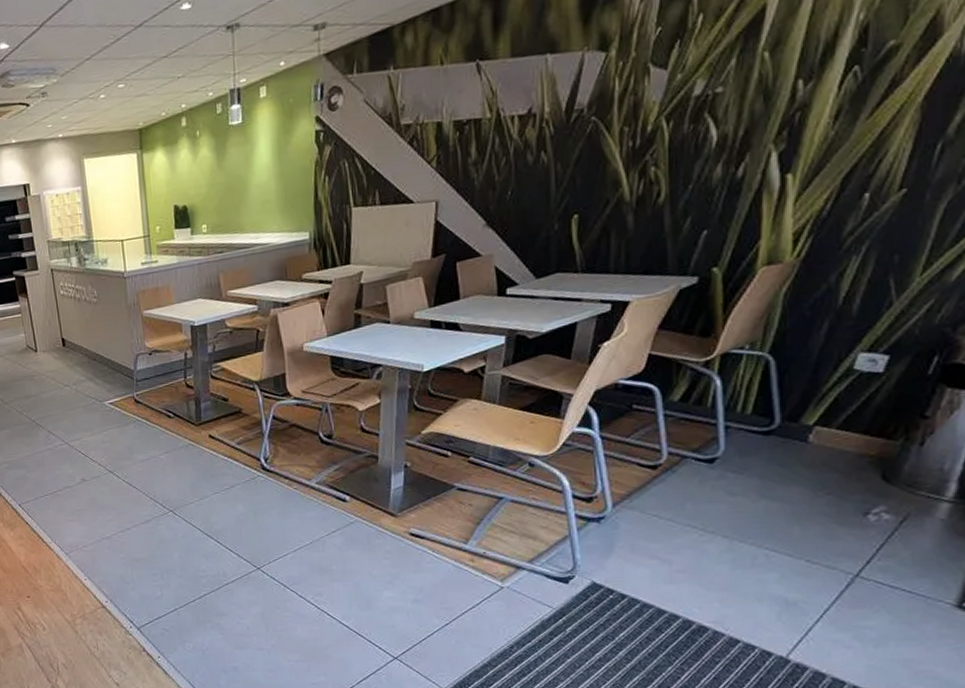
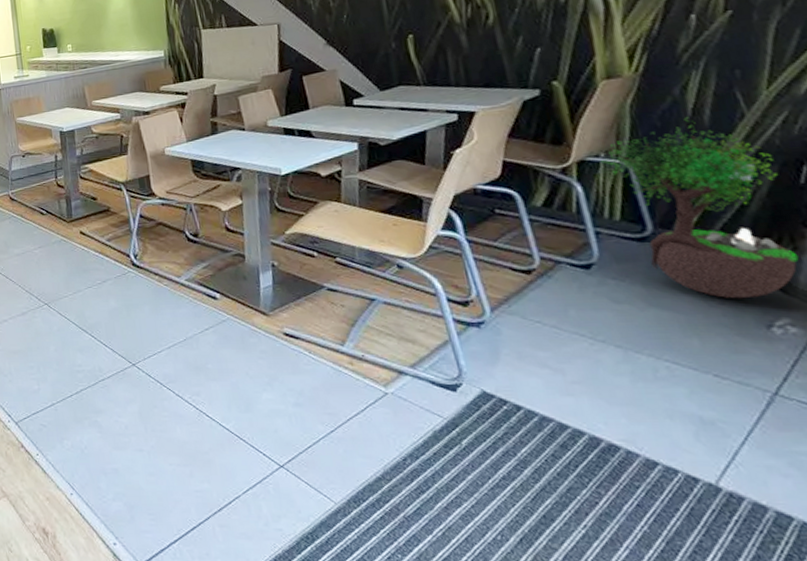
potted tree: none [743,306,909,489] -> present [599,117,799,299]

